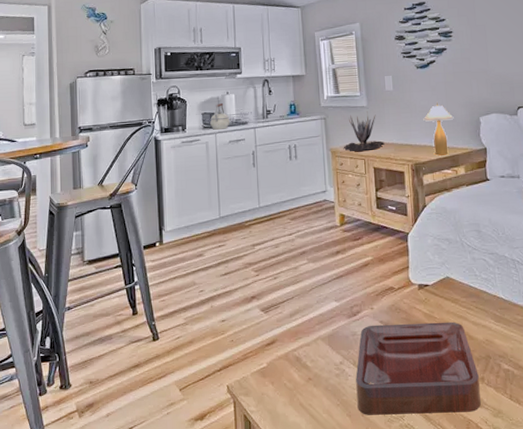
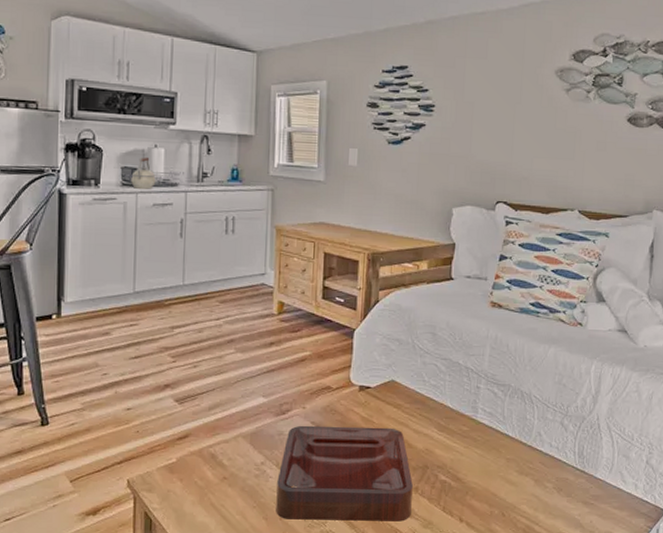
plant: present [343,111,385,152] -> none [290,187,340,234]
table lamp: present [424,102,453,156] -> none [389,186,422,247]

